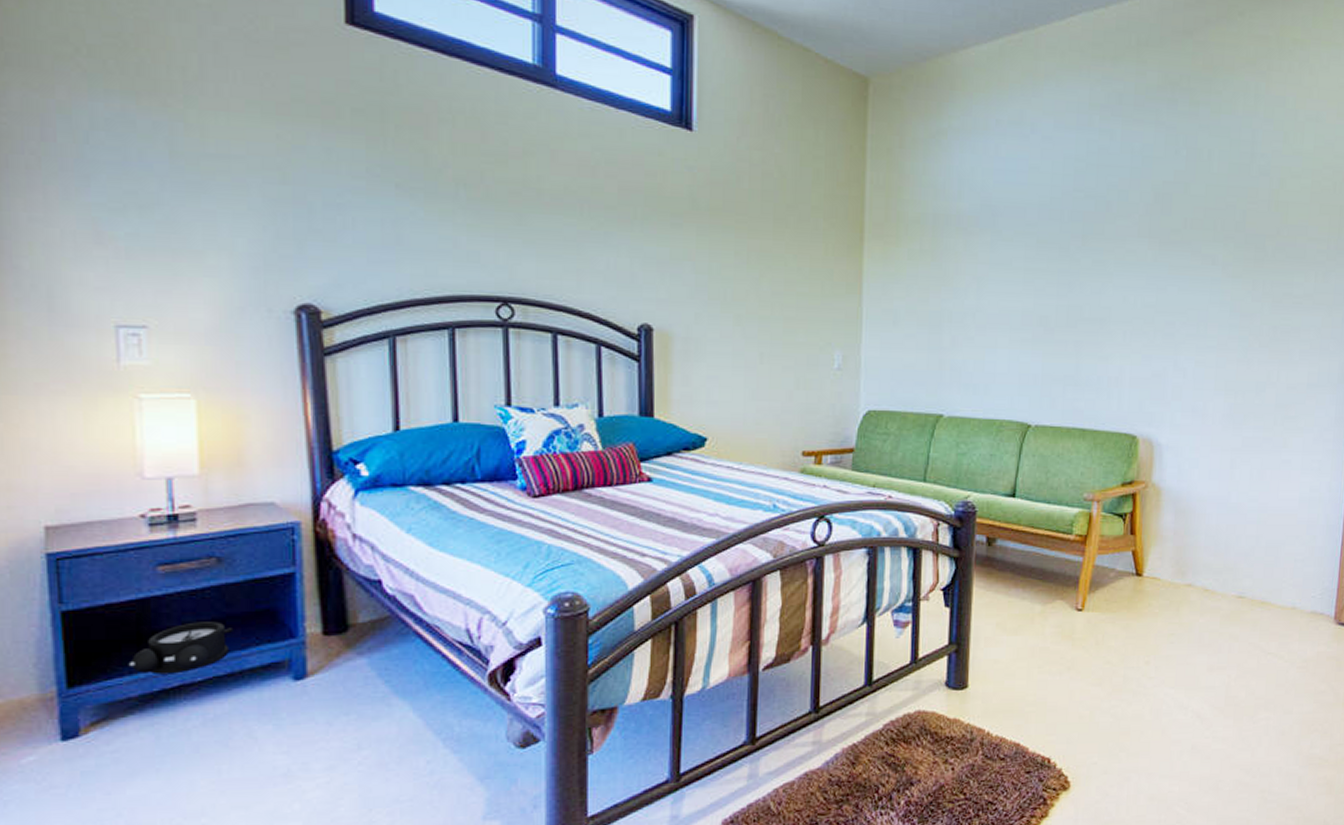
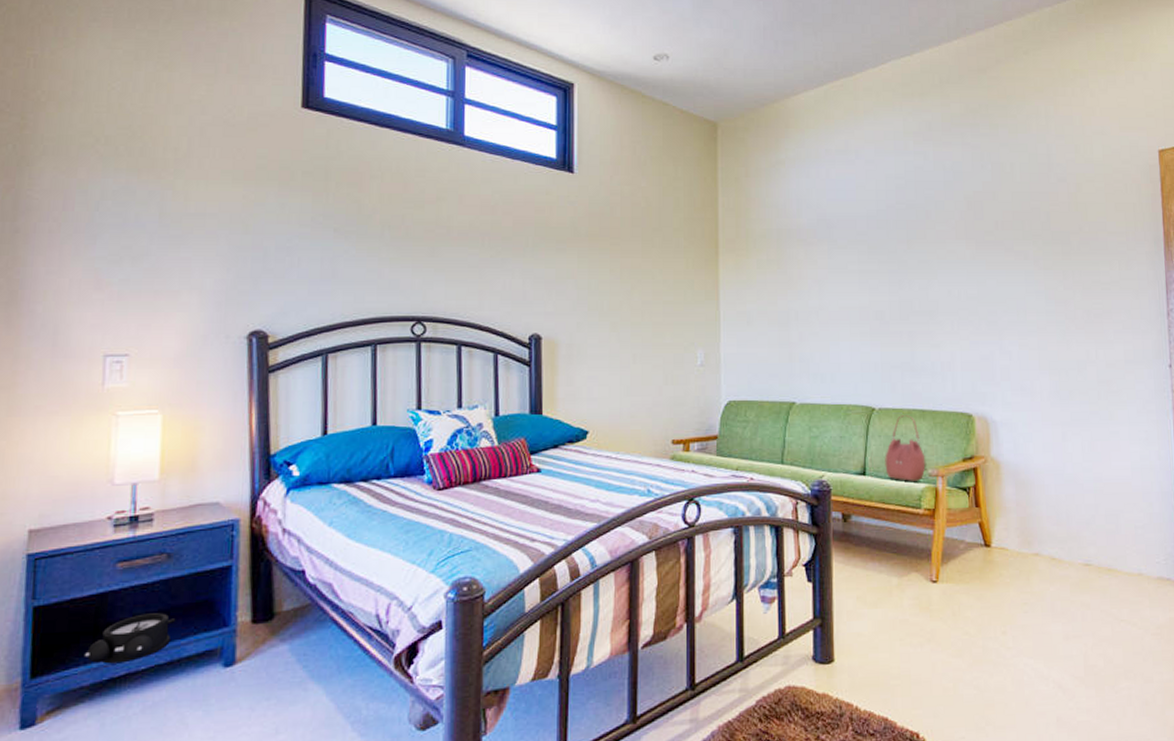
handbag: none [1037,434,1082,505] -> present [885,415,926,481]

